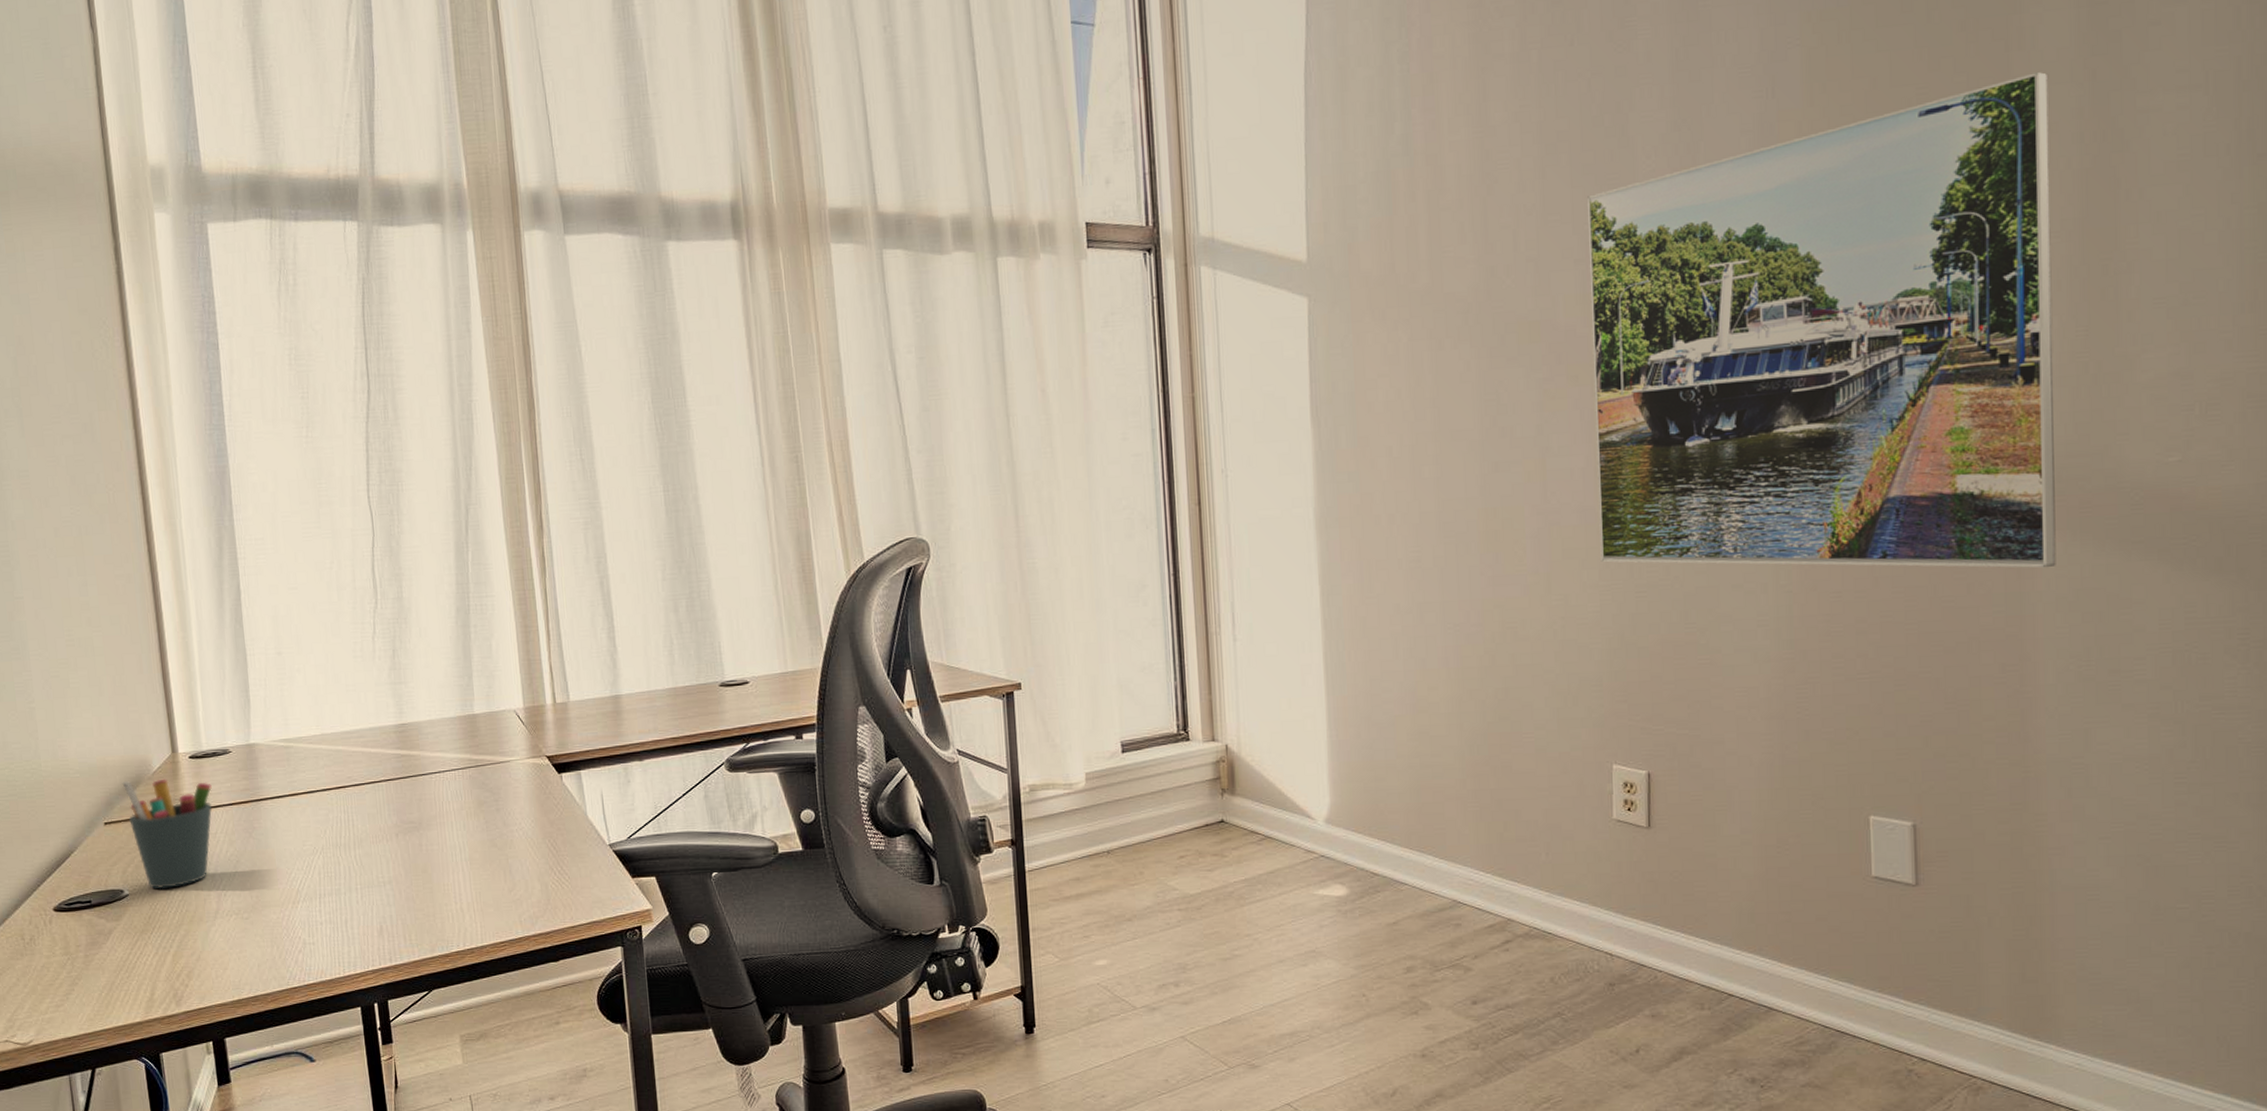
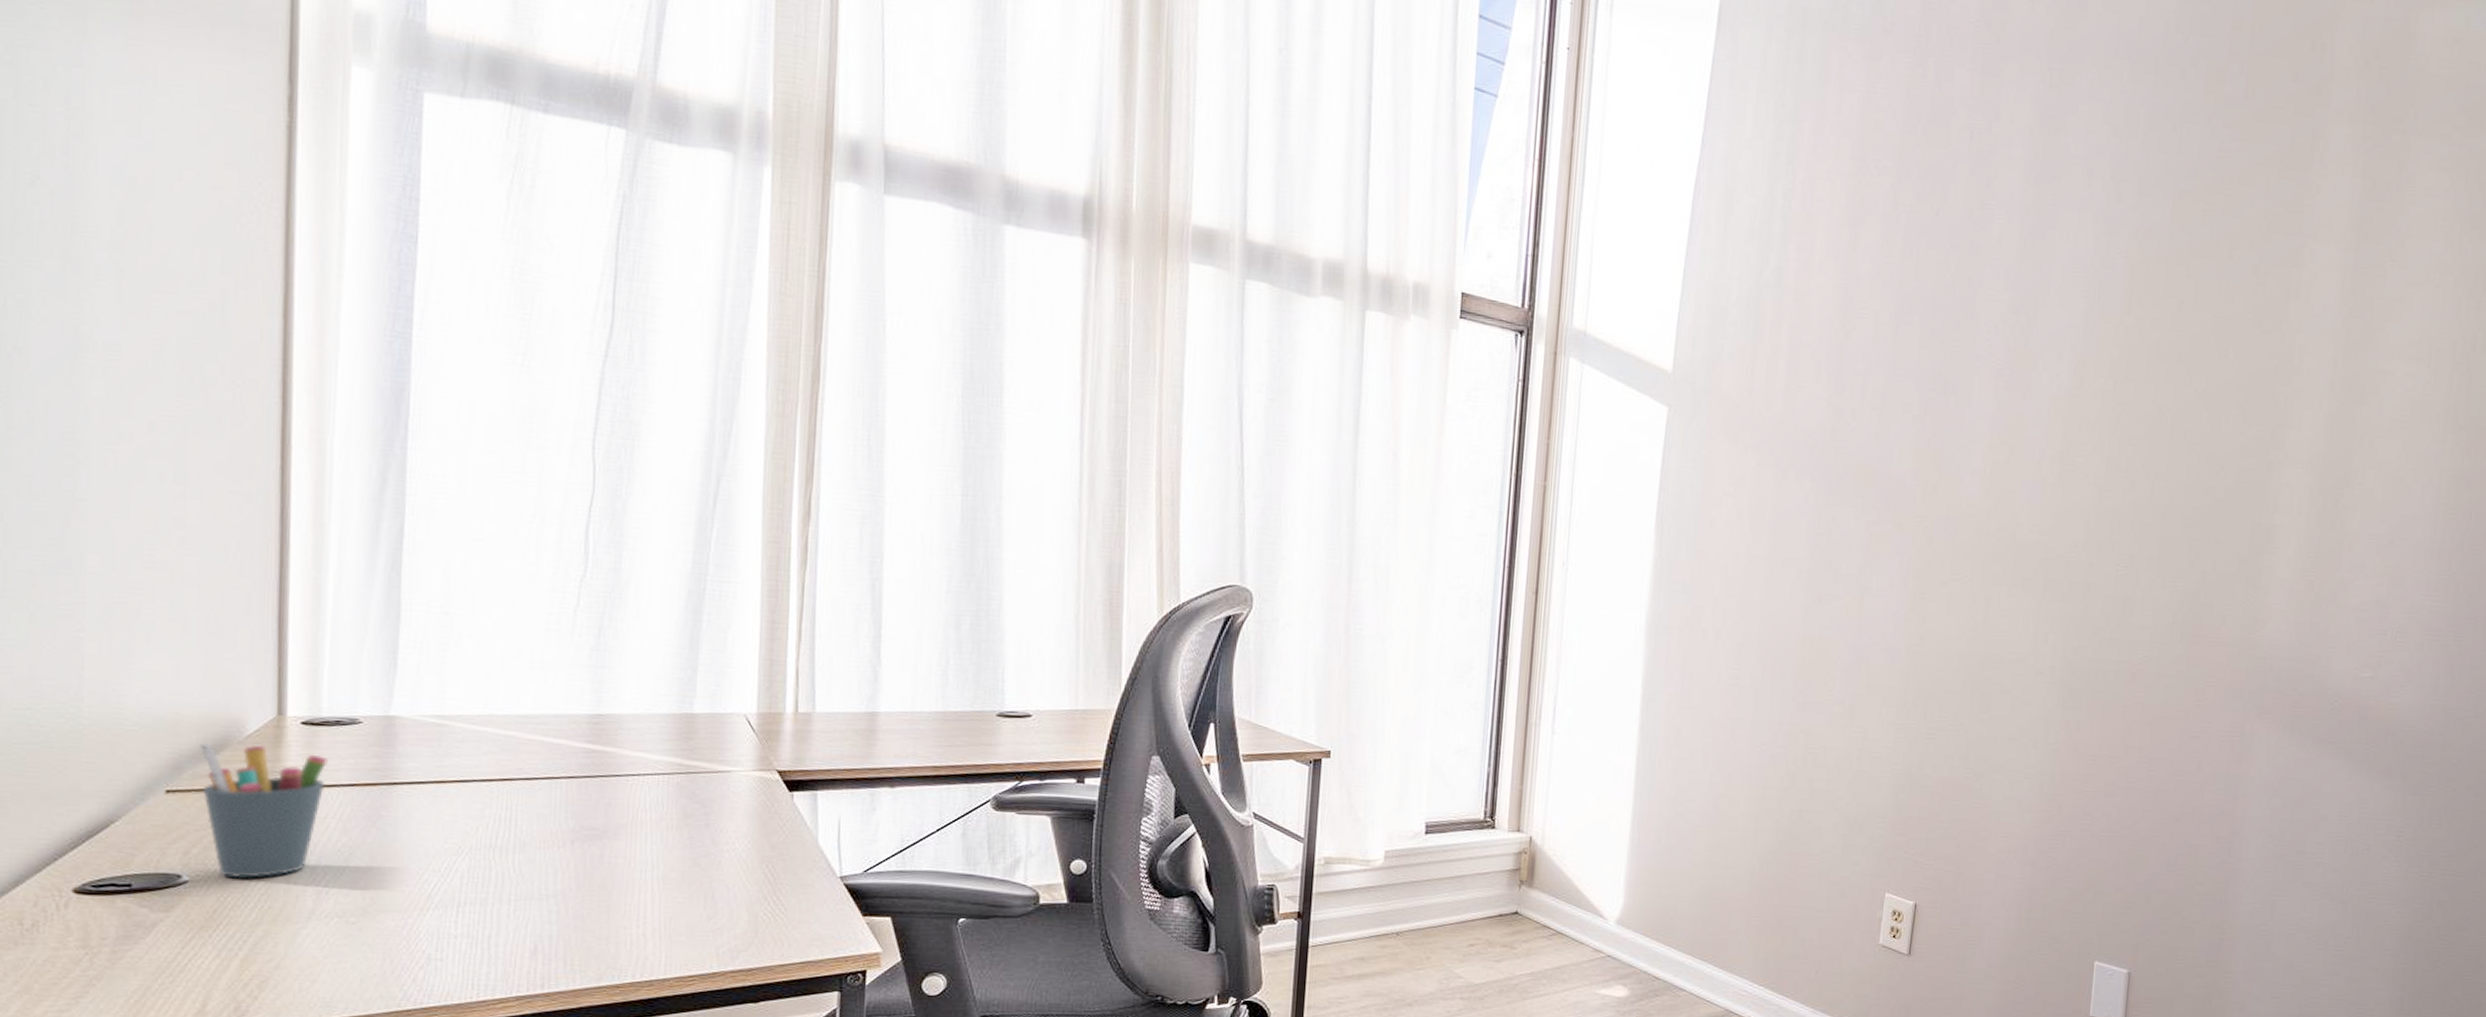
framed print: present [1588,71,2056,568] -> none [1900,321,2315,756]

